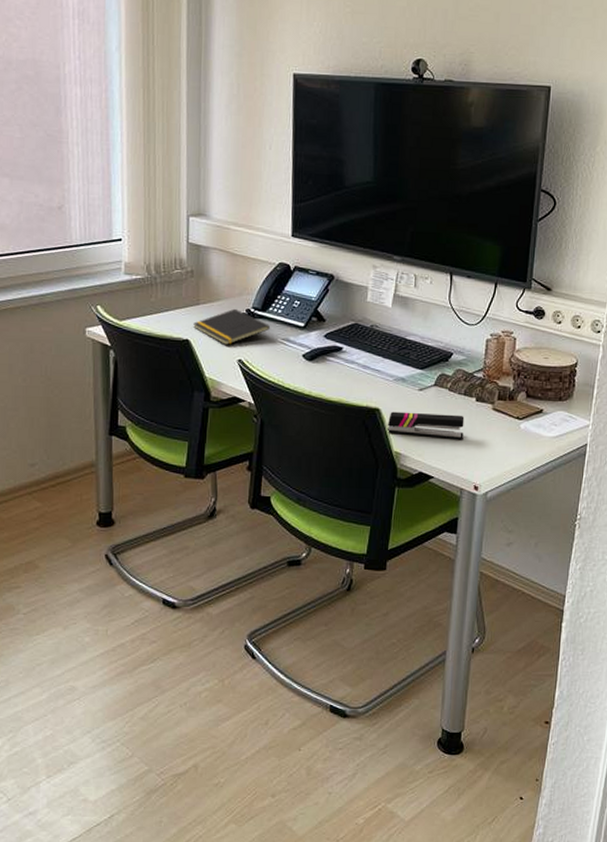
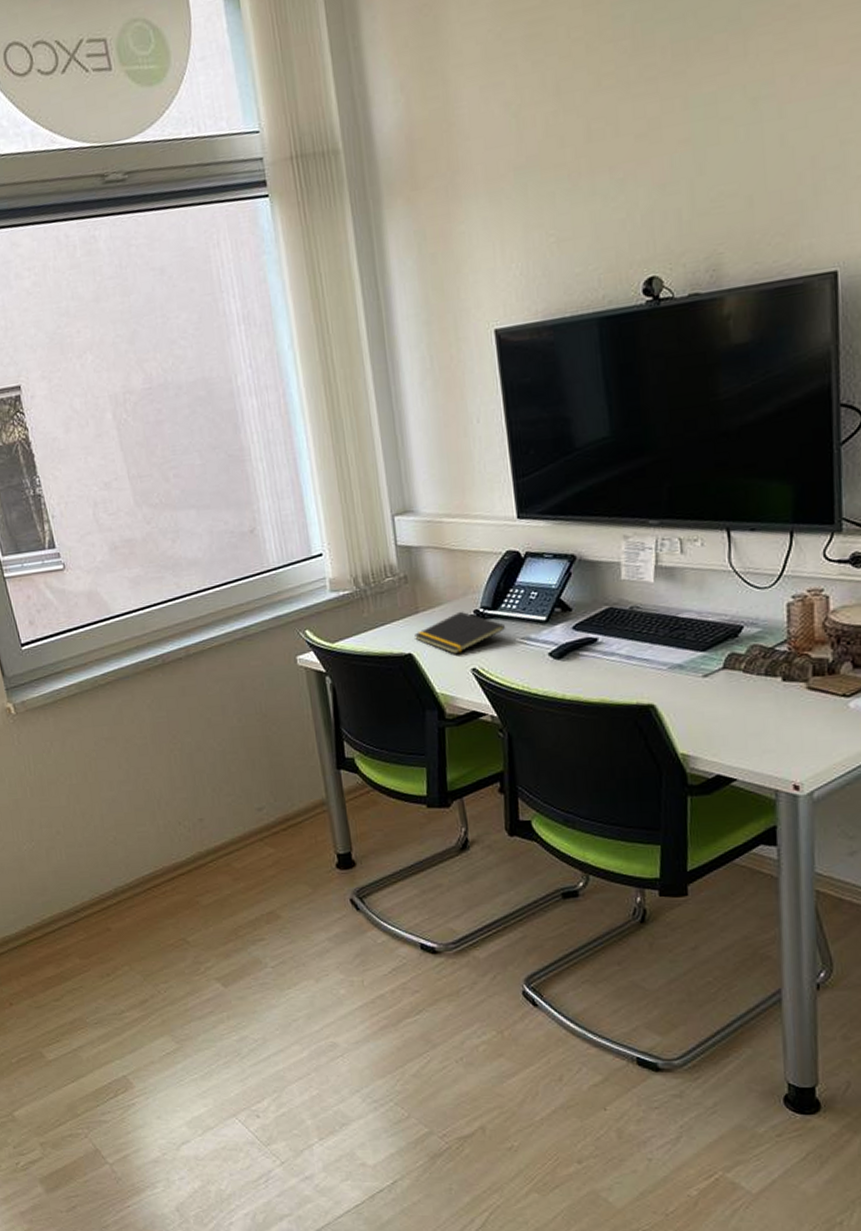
stapler: present [387,411,465,440] -> none [666,700,771,733]

